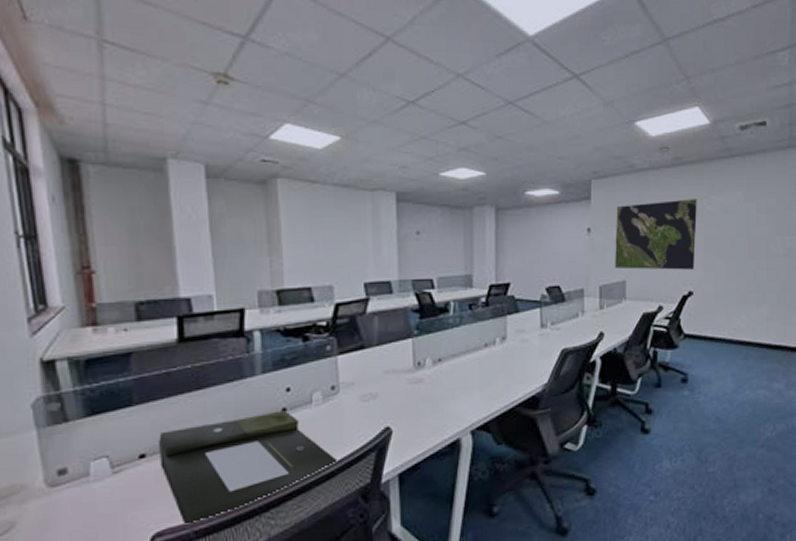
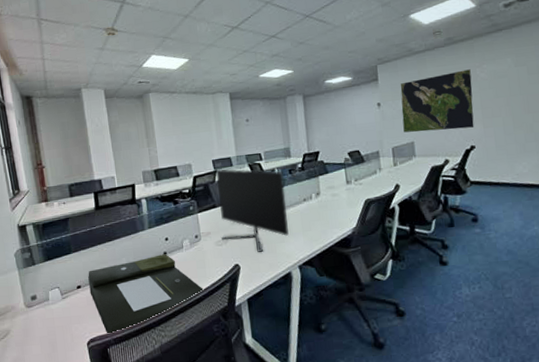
monitor: none [367,296,462,412] -> present [215,169,289,252]

